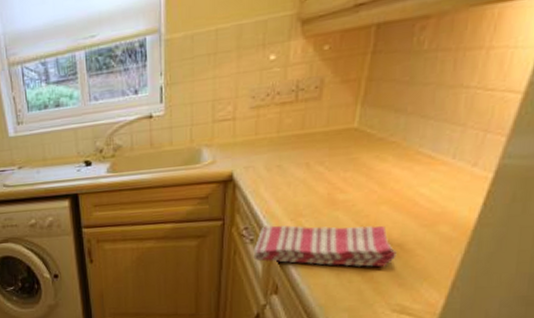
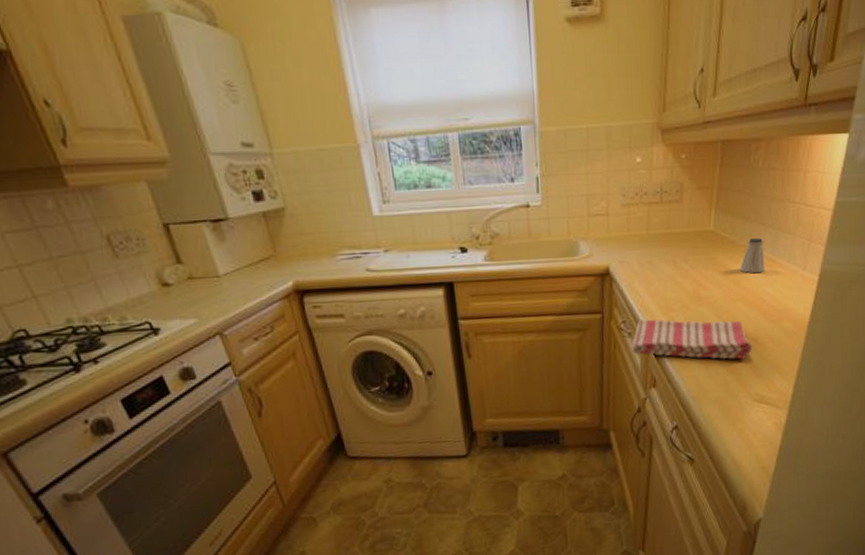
saltshaker: none [388,132,423,173] -> present [740,238,765,274]

